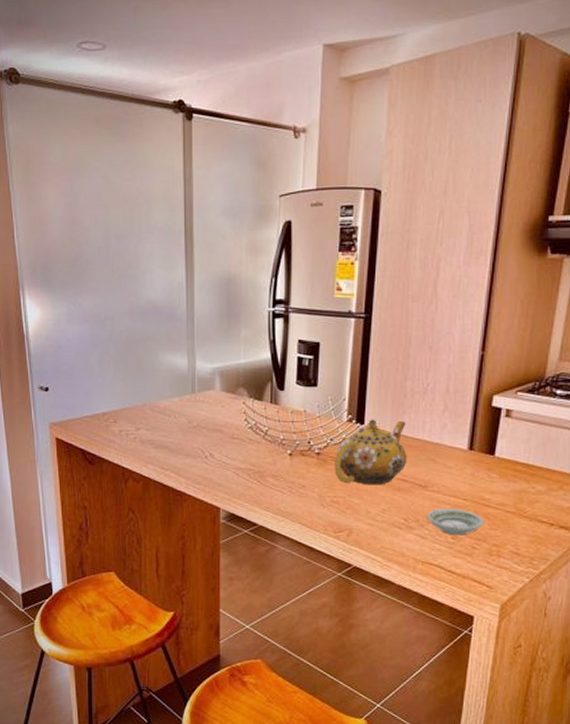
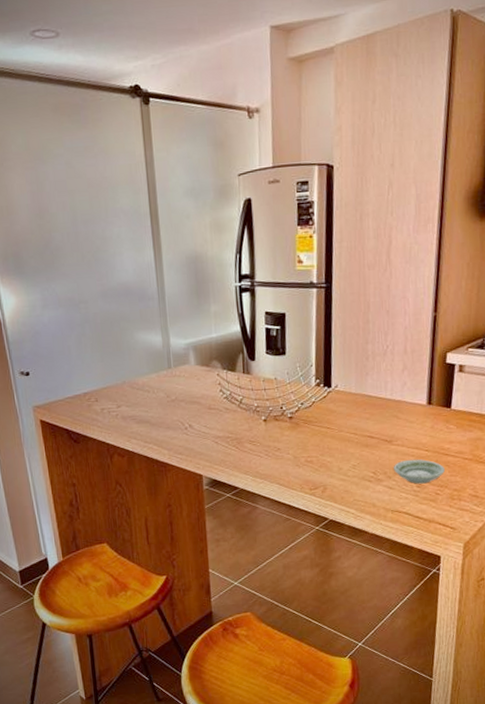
teapot: present [335,419,407,485] -> none [306,382,373,444]

